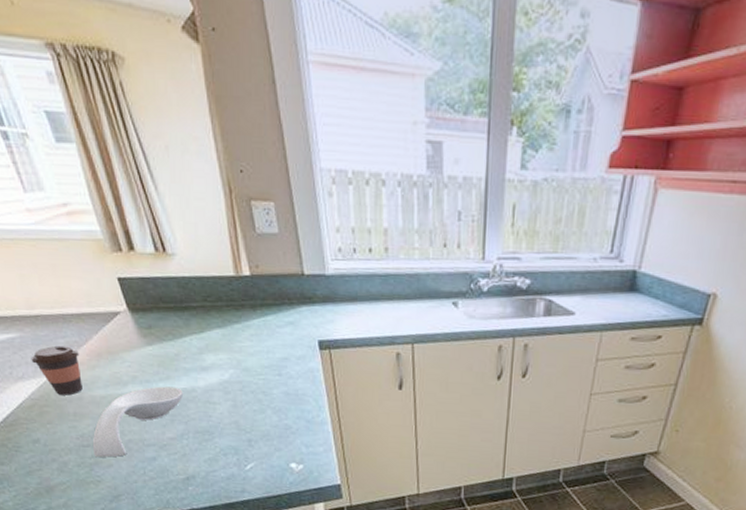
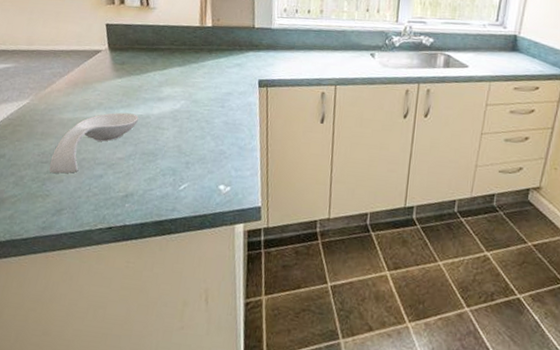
coffee cup: present [31,345,83,396] -> none [18,75,60,117]

